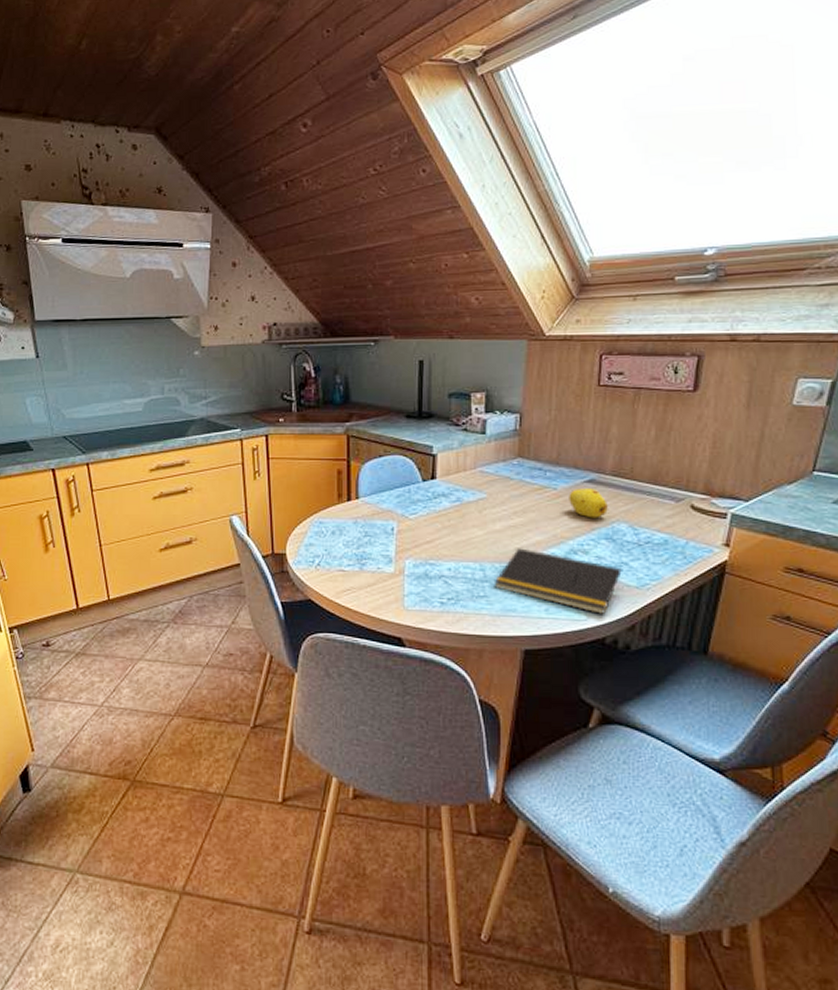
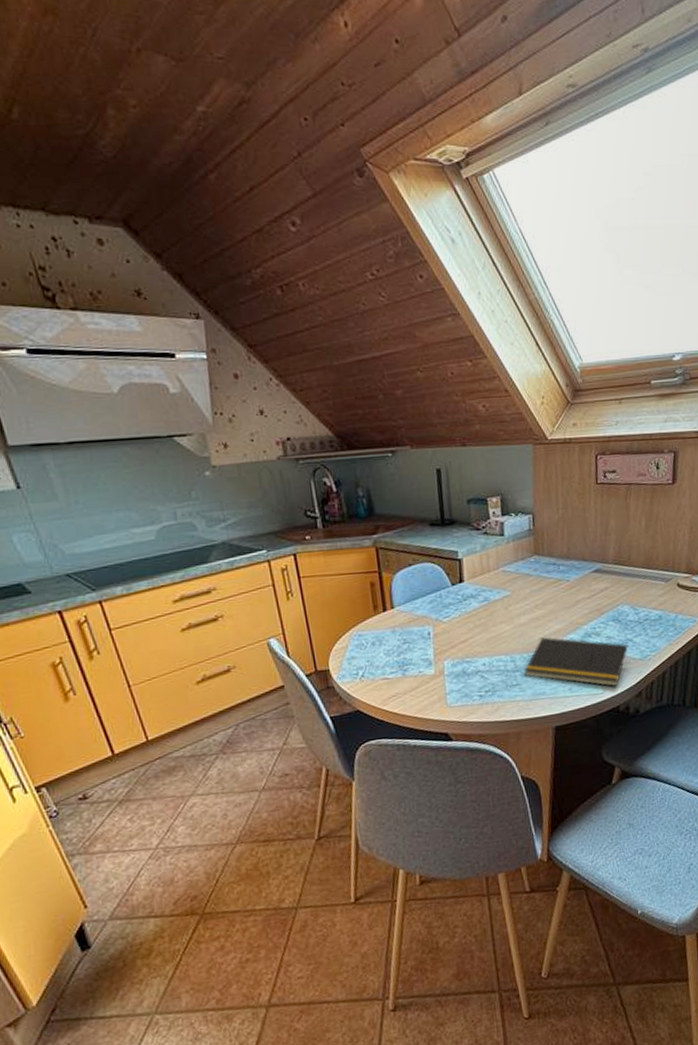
fruit: present [569,488,608,518] -> none [580,577,613,604]

